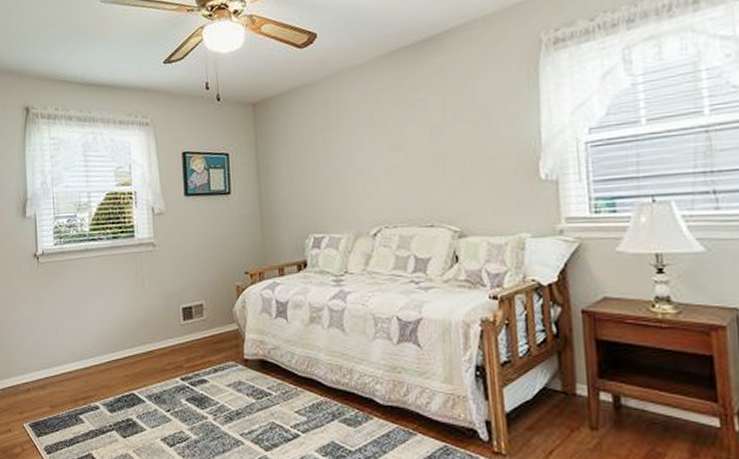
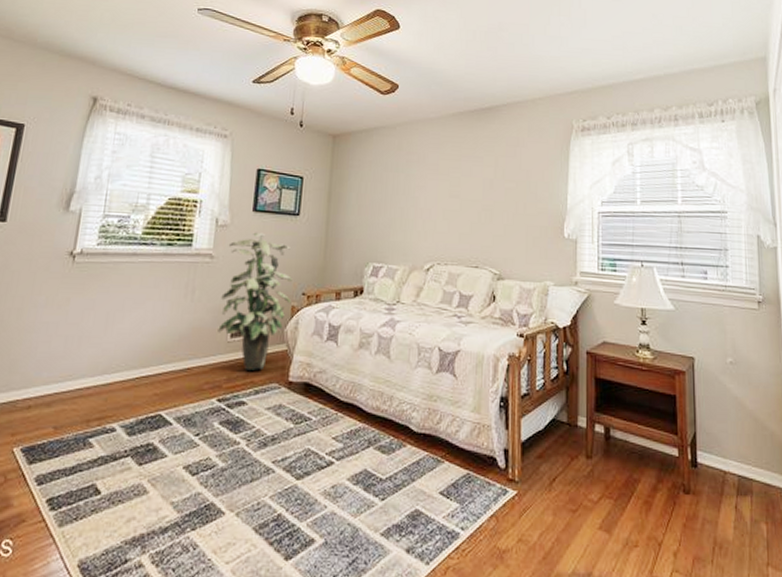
indoor plant: none [167,216,236,350] -> present [218,232,292,371]

